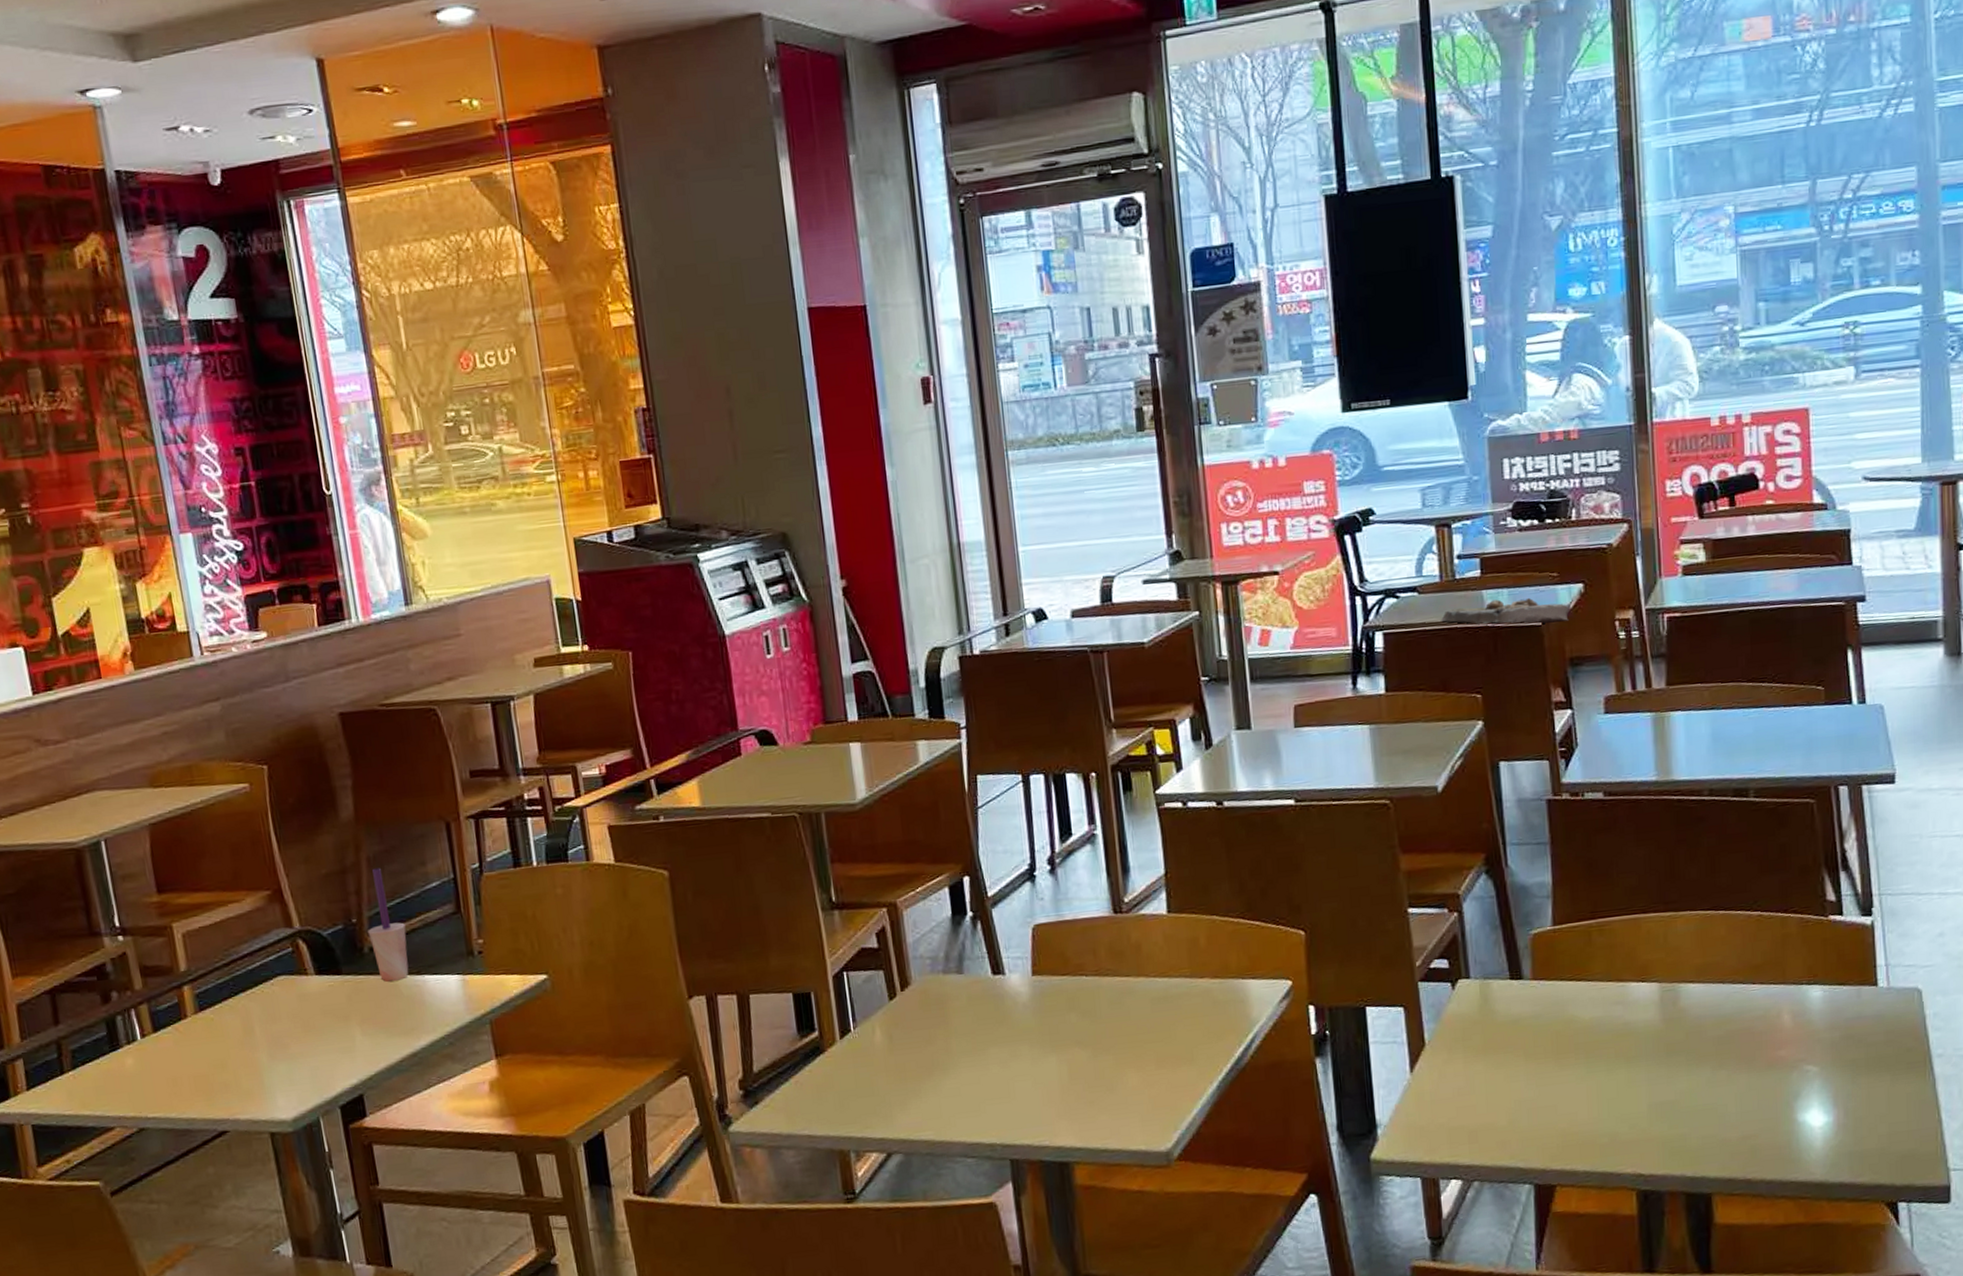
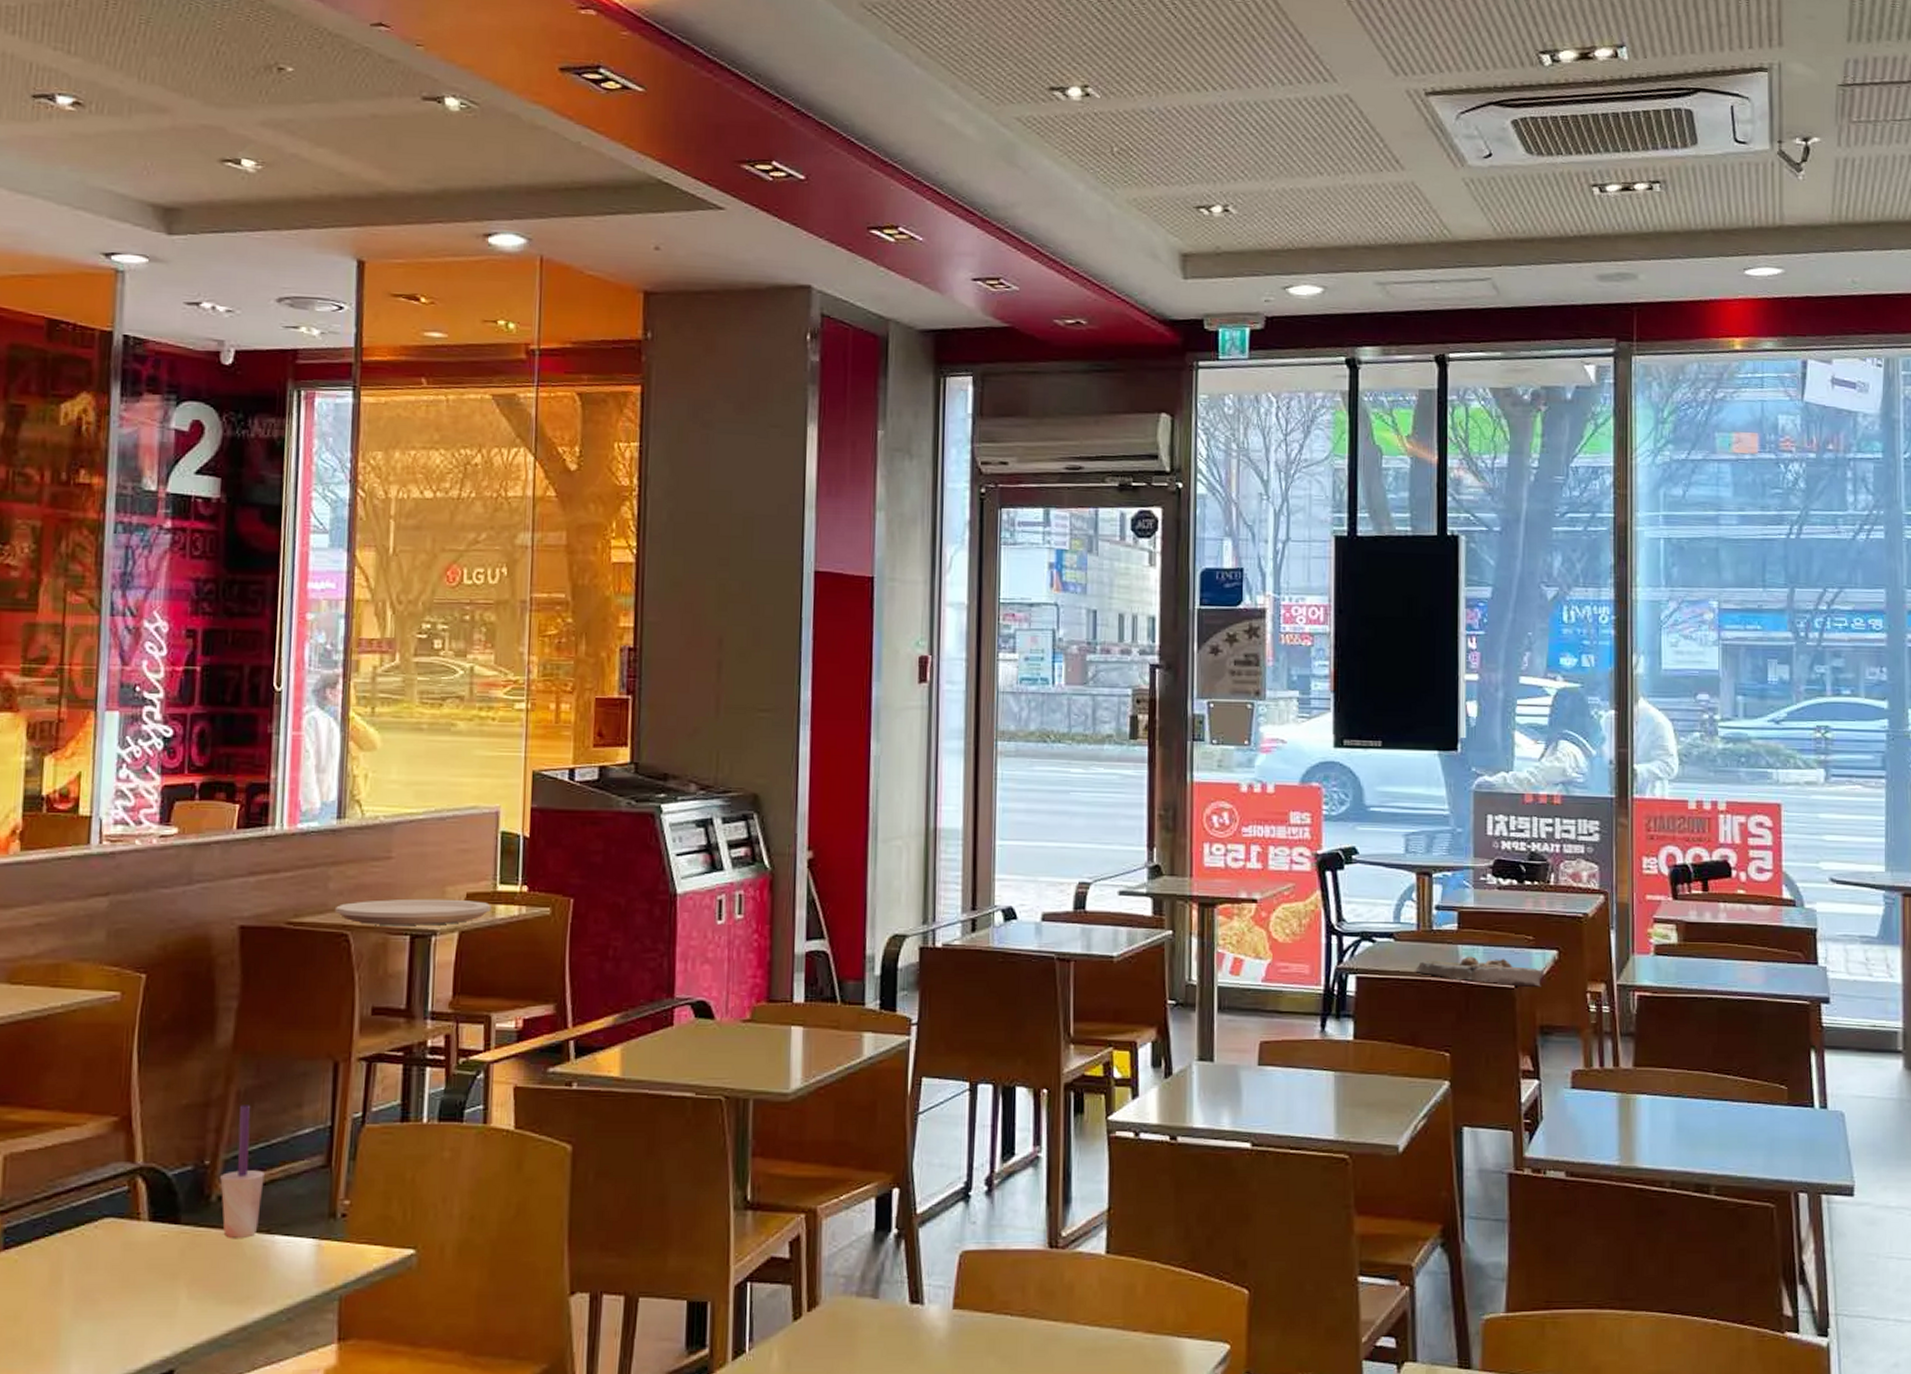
tray: none [419,664,559,698] -> present [334,898,491,925]

